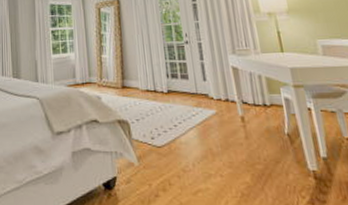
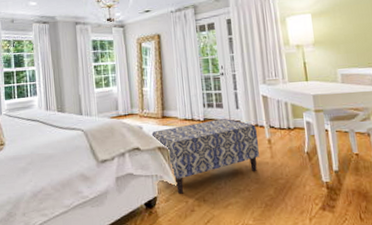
bench: none [111,90,232,175] -> present [151,118,260,194]

